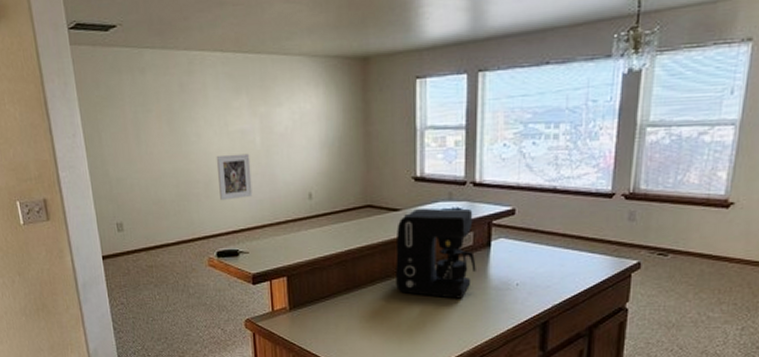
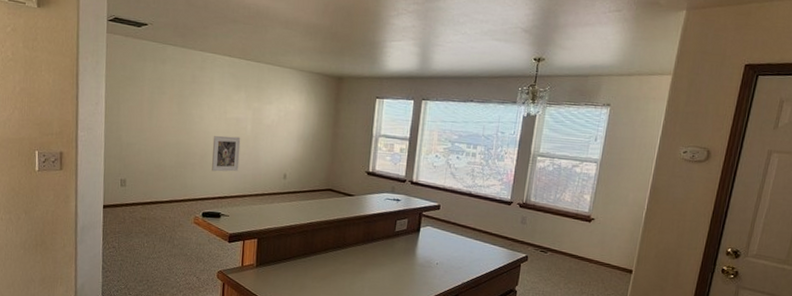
coffee maker: present [396,208,476,299] -> none [344,196,409,271]

